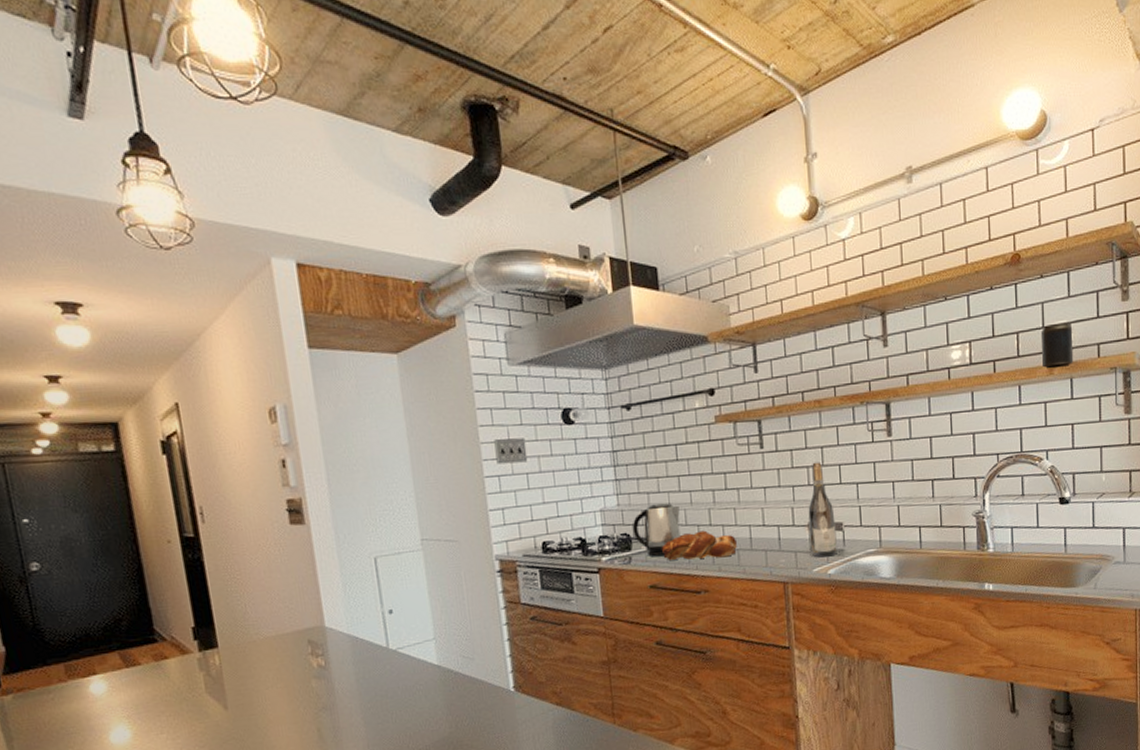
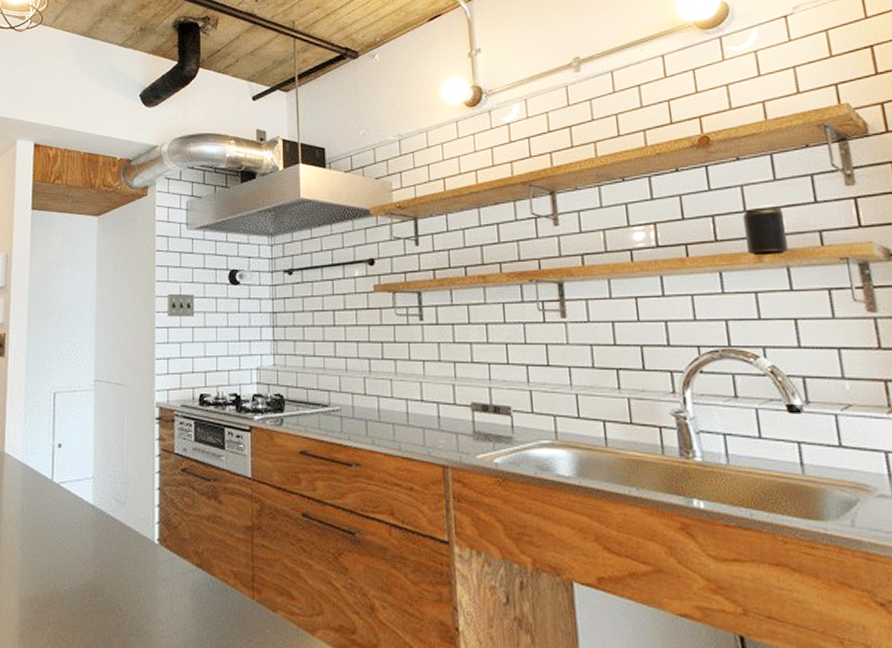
kettle: present [632,502,680,557] -> none [286,366,334,422]
bread loaf: present [661,530,737,561] -> none [313,399,392,430]
wine bottle: present [808,462,837,558] -> none [471,339,505,443]

